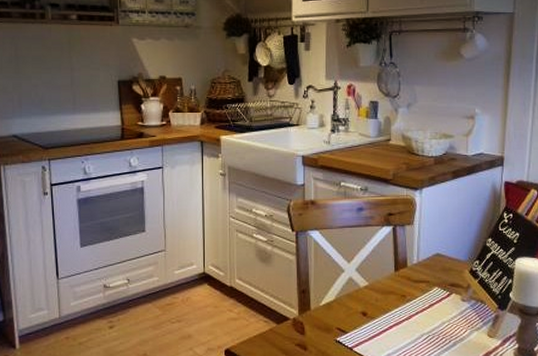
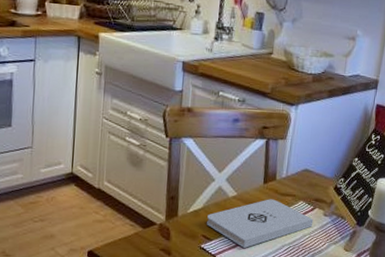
notepad: none [340,287,451,339] -> present [207,199,314,248]

